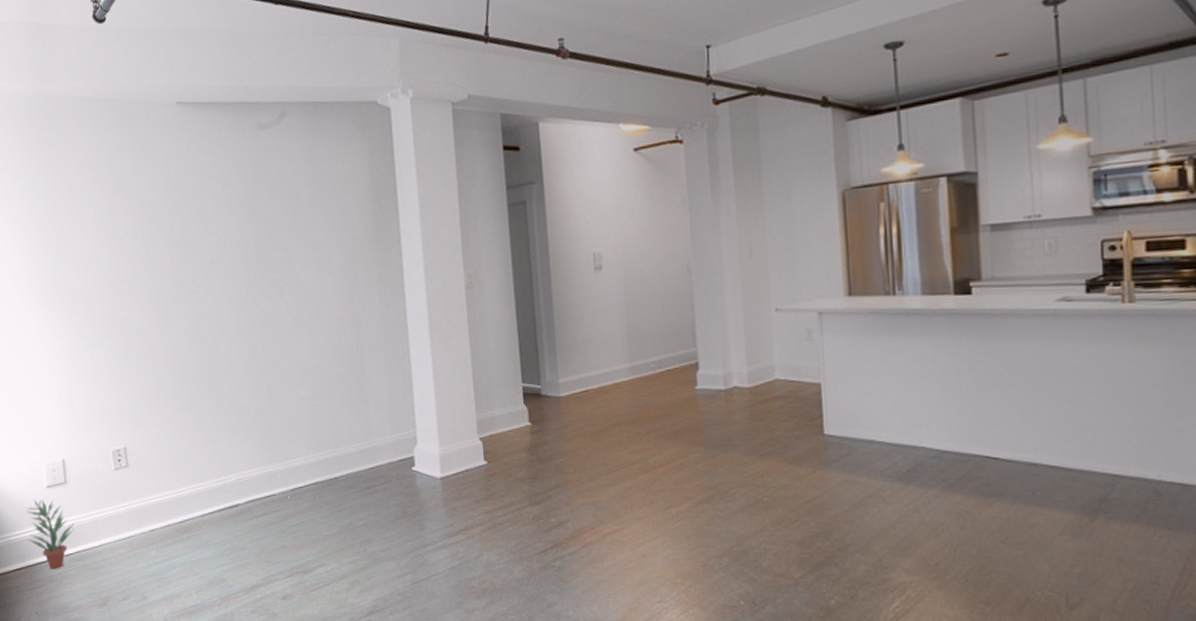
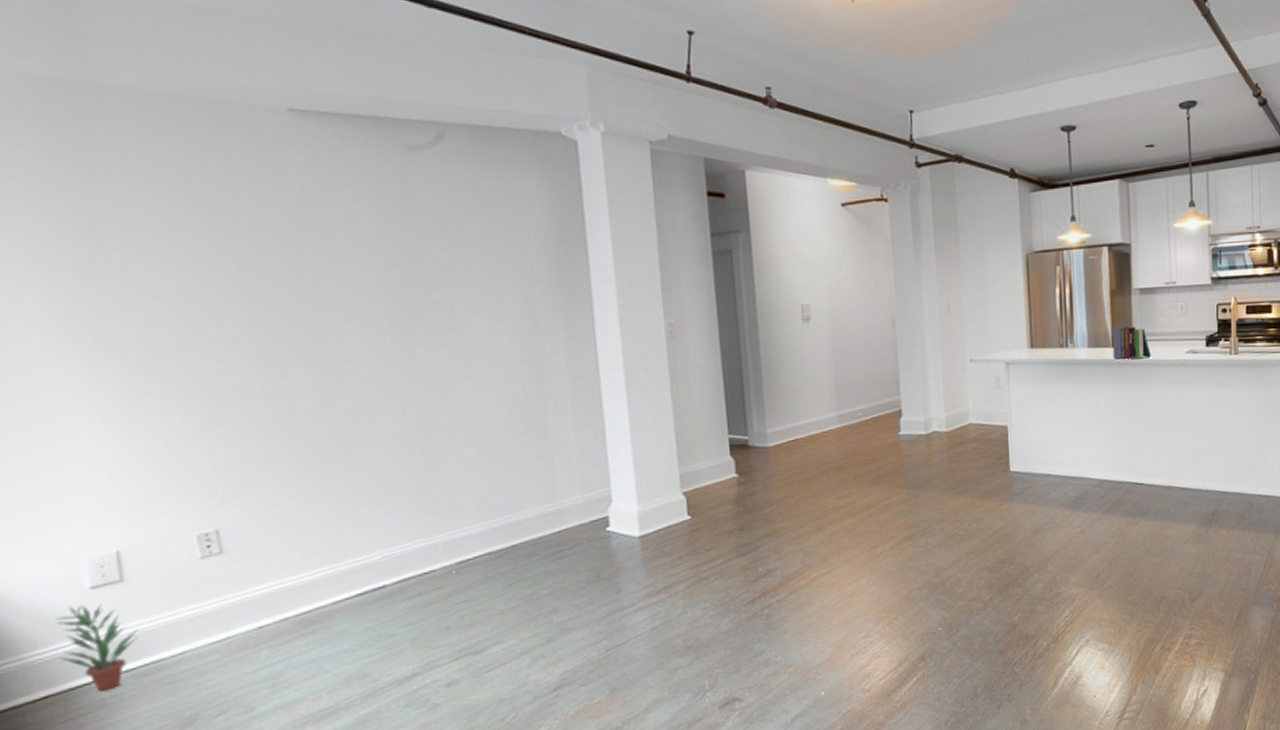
books: none [953,269,1007,310] -> present [1112,326,1151,360]

